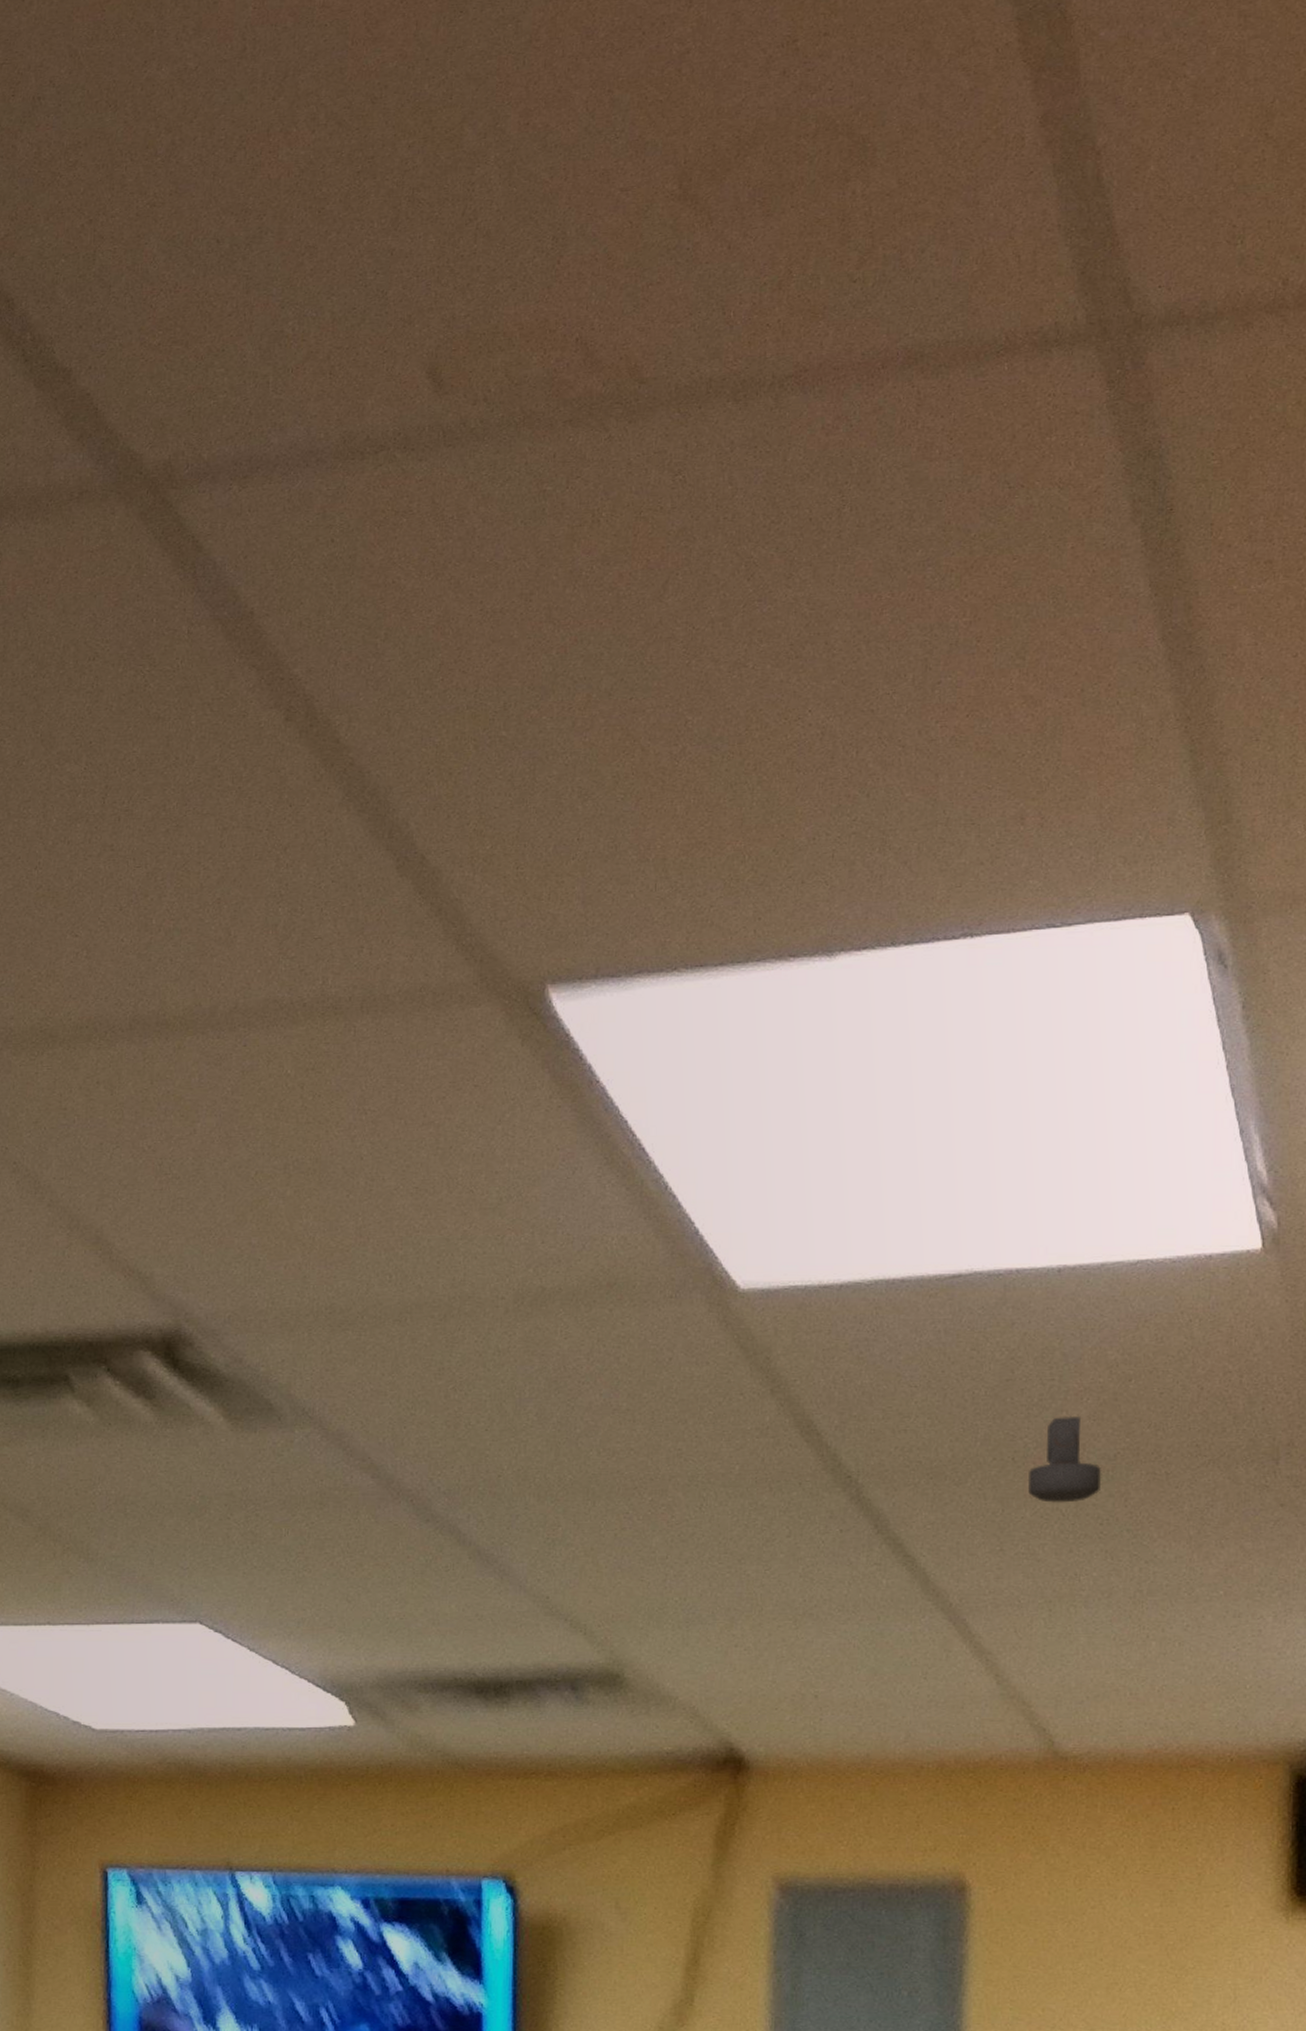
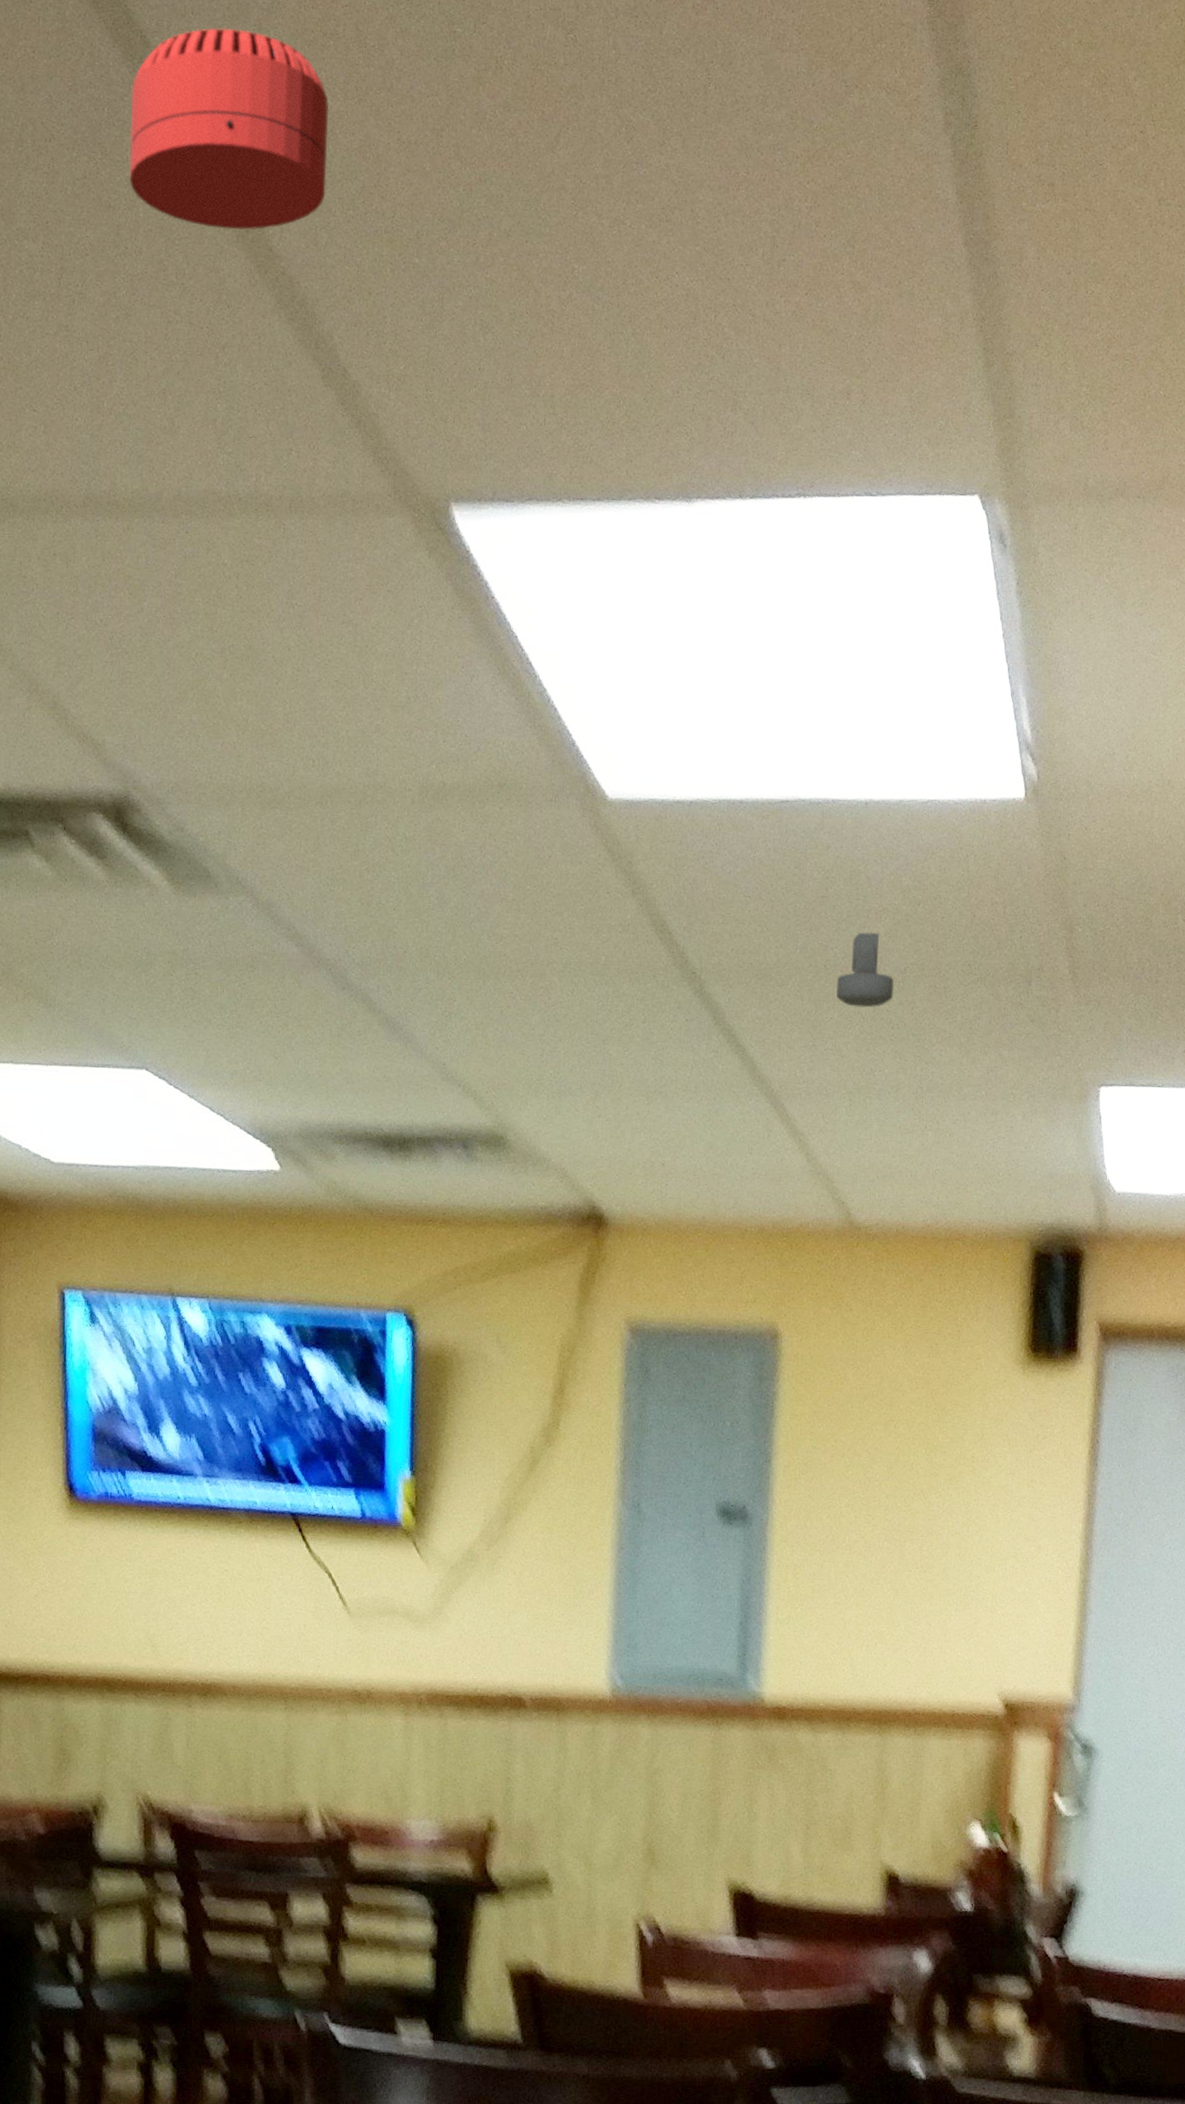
smoke detector: none [180,520,402,726] -> present [129,28,329,230]

